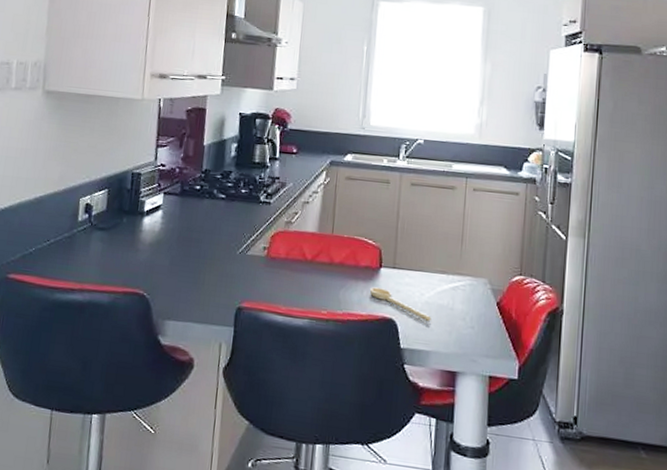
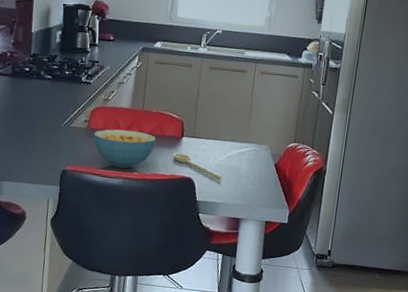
cereal bowl: none [273,258,349,306] -> present [93,129,157,169]

